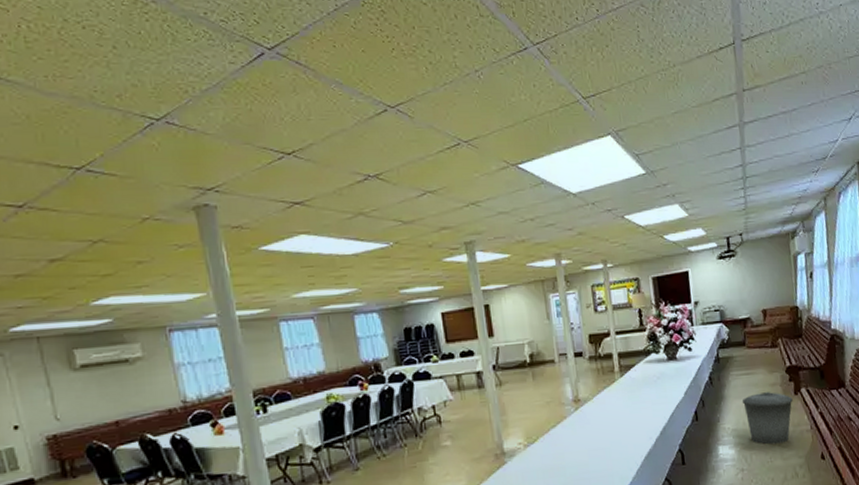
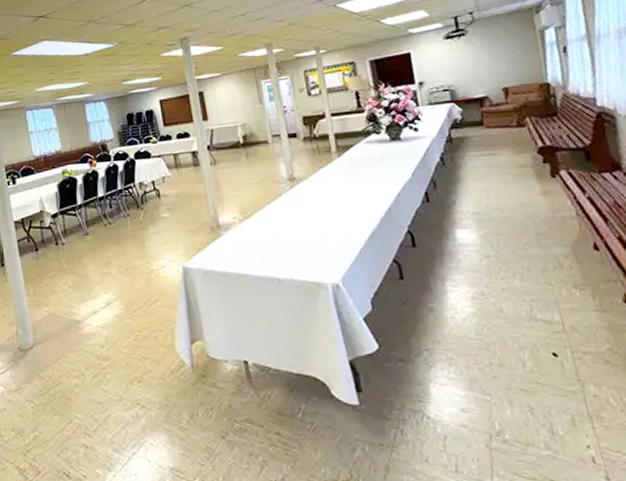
trash can: present [741,392,793,445] -> none [482,174,550,231]

